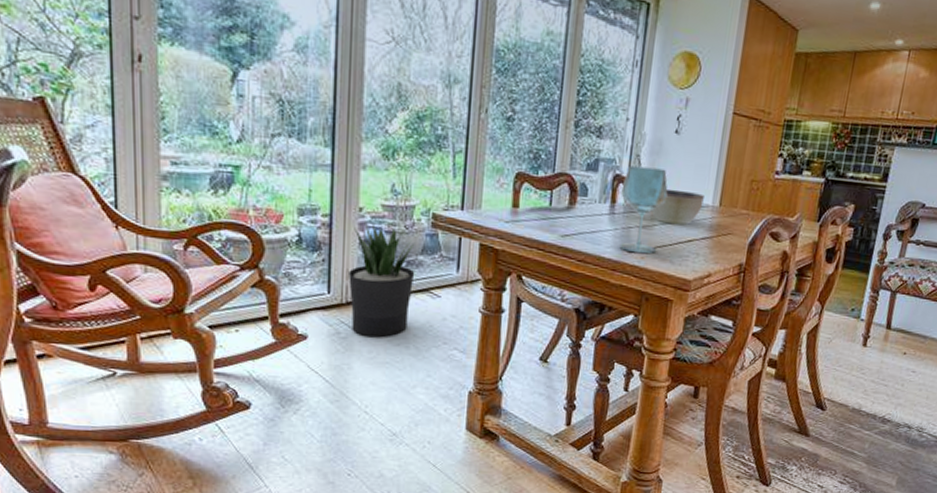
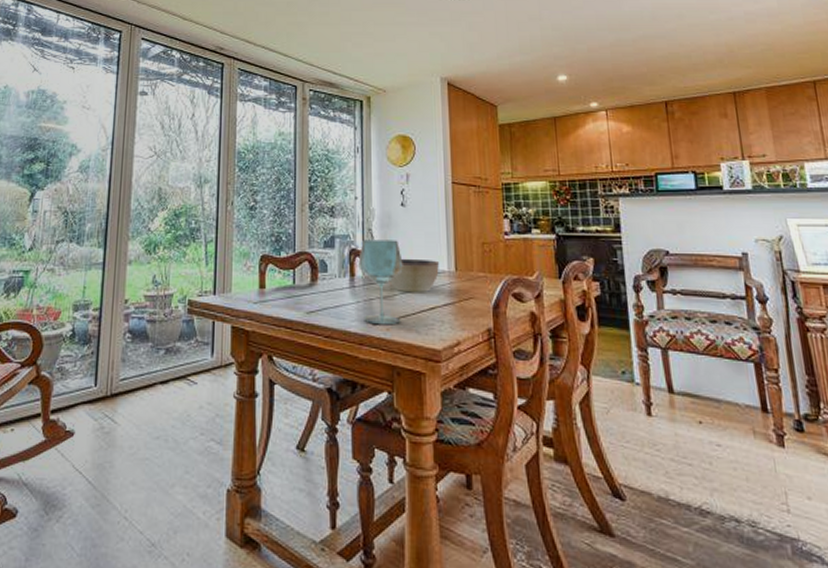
planter: present [348,219,415,338] -> none [113,310,173,431]

